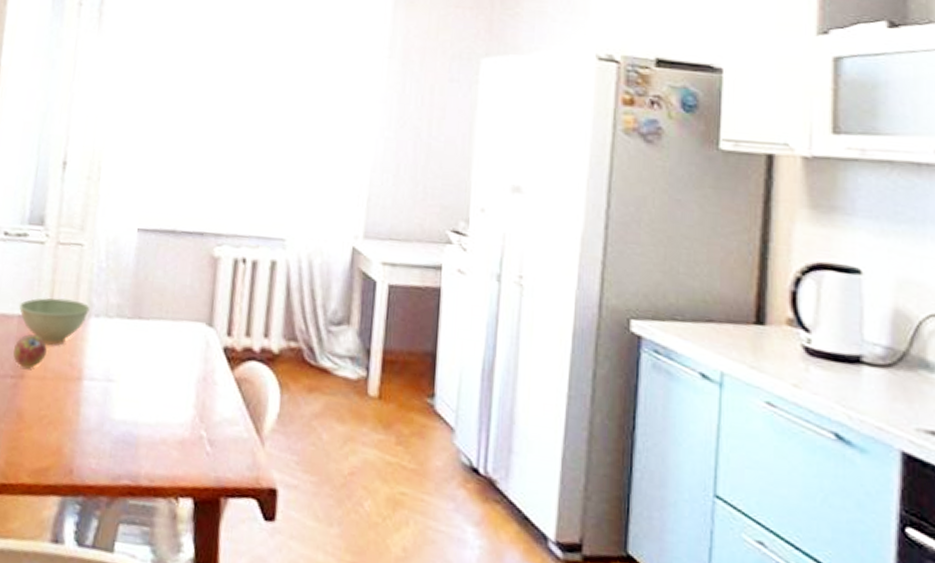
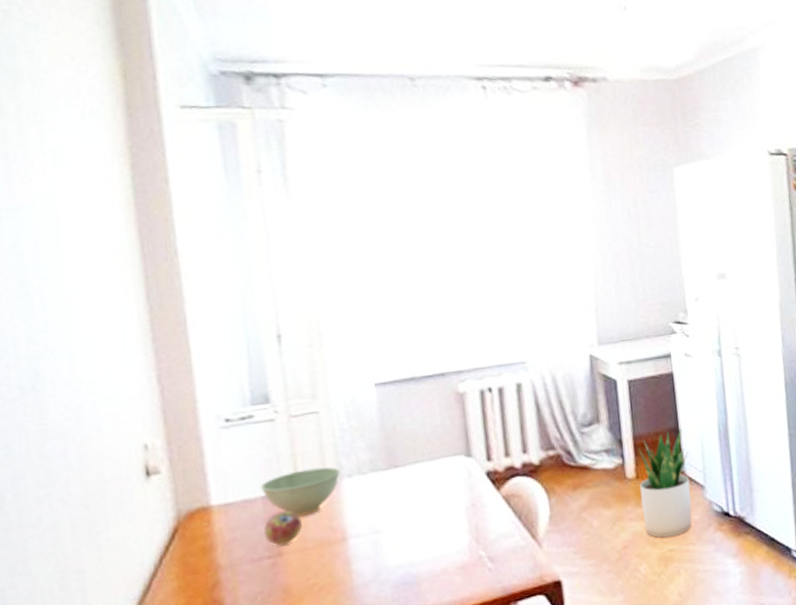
planter: none [377,353,443,479] -> present [638,429,692,538]

